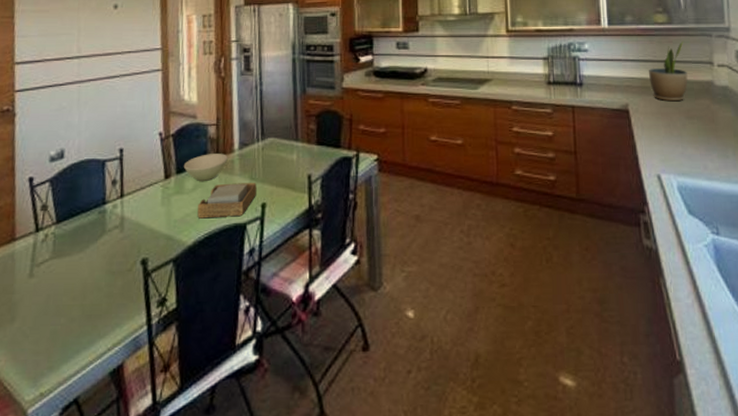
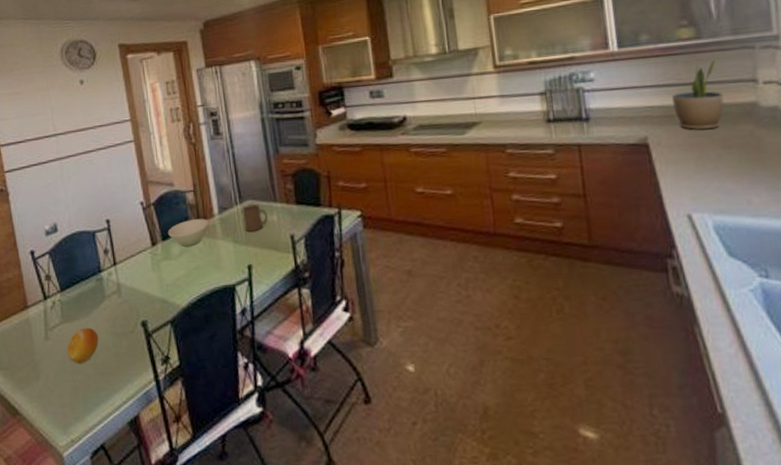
fruit: none [52,264,91,304] -> present [67,327,99,363]
napkin holder: present [197,183,257,219] -> none [186,245,242,282]
cup: none [263,142,287,170] -> present [242,204,268,233]

